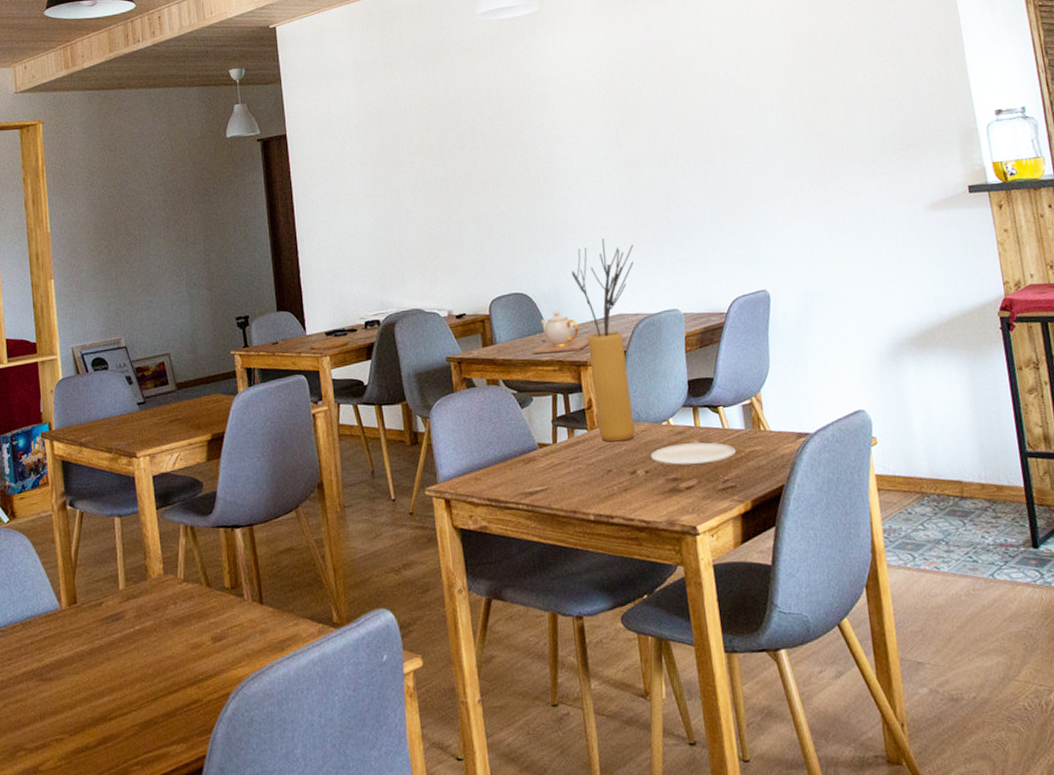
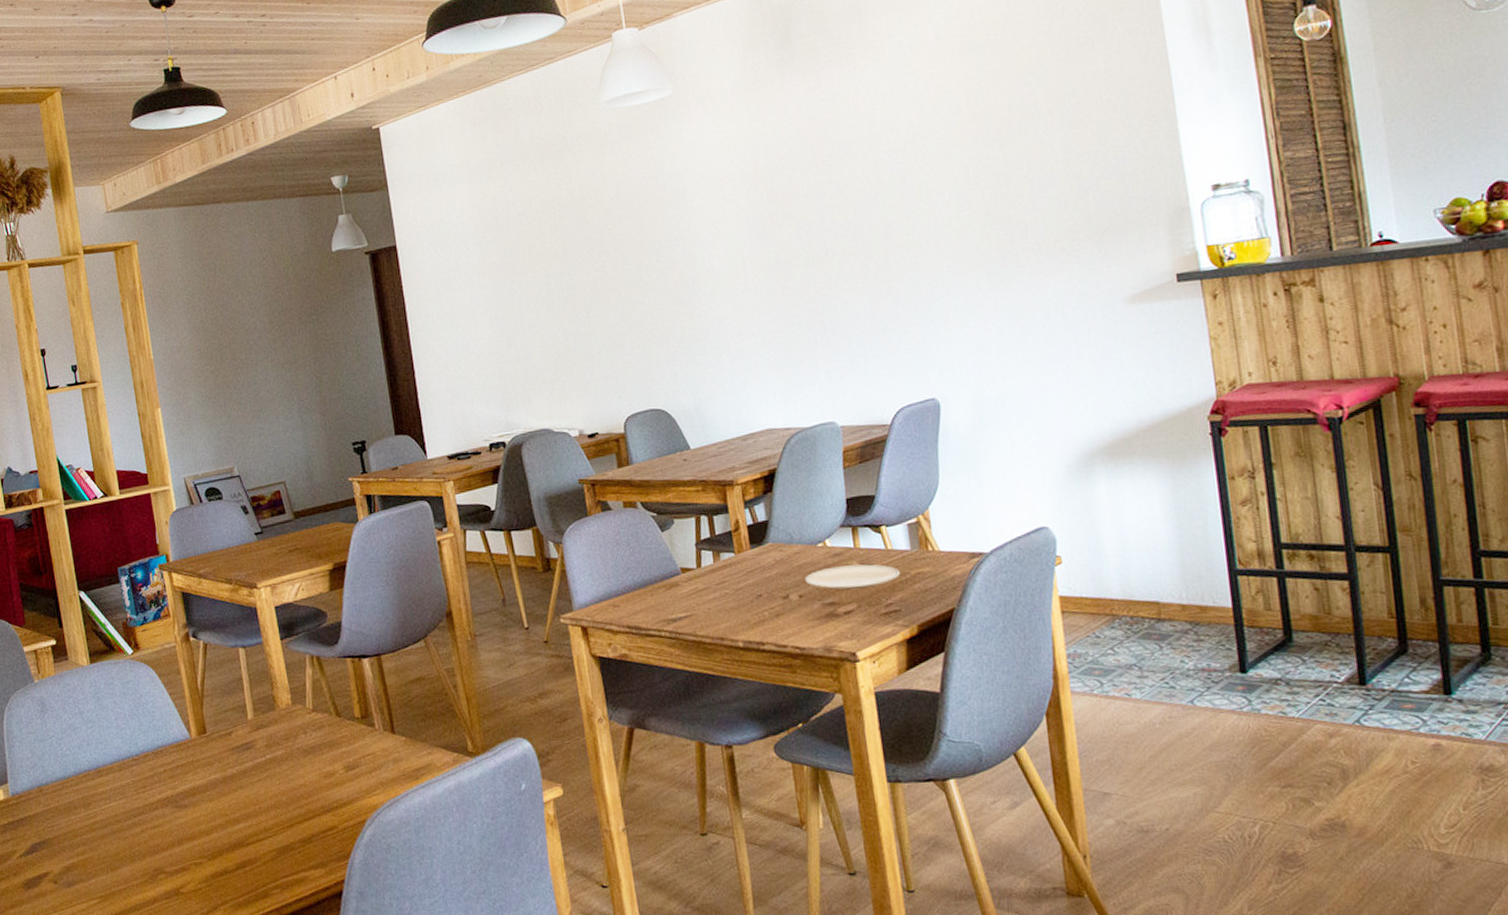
teapot: present [532,310,589,355] -> none [672,426,735,475]
vase: present [571,239,636,442] -> none [714,347,788,566]

